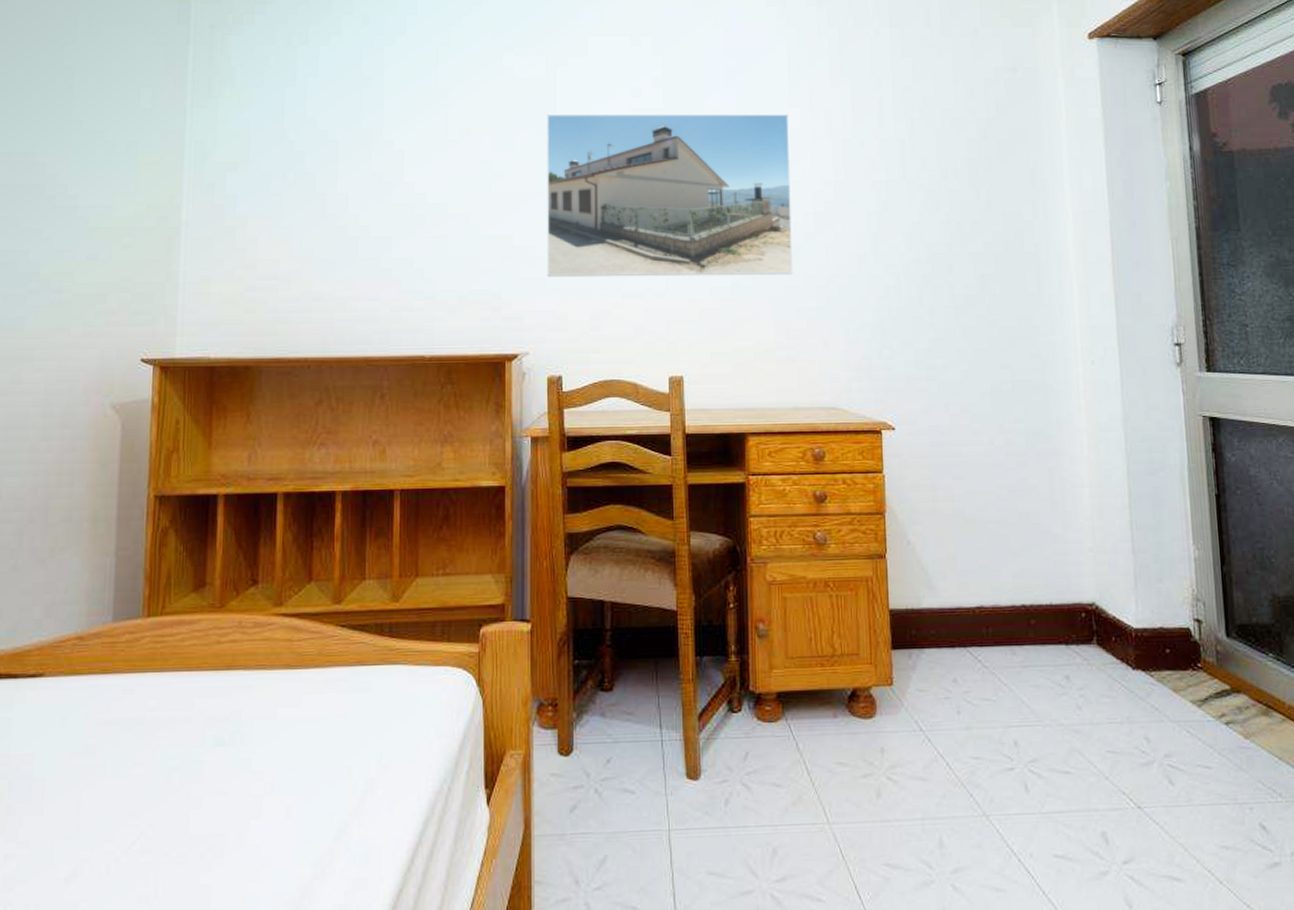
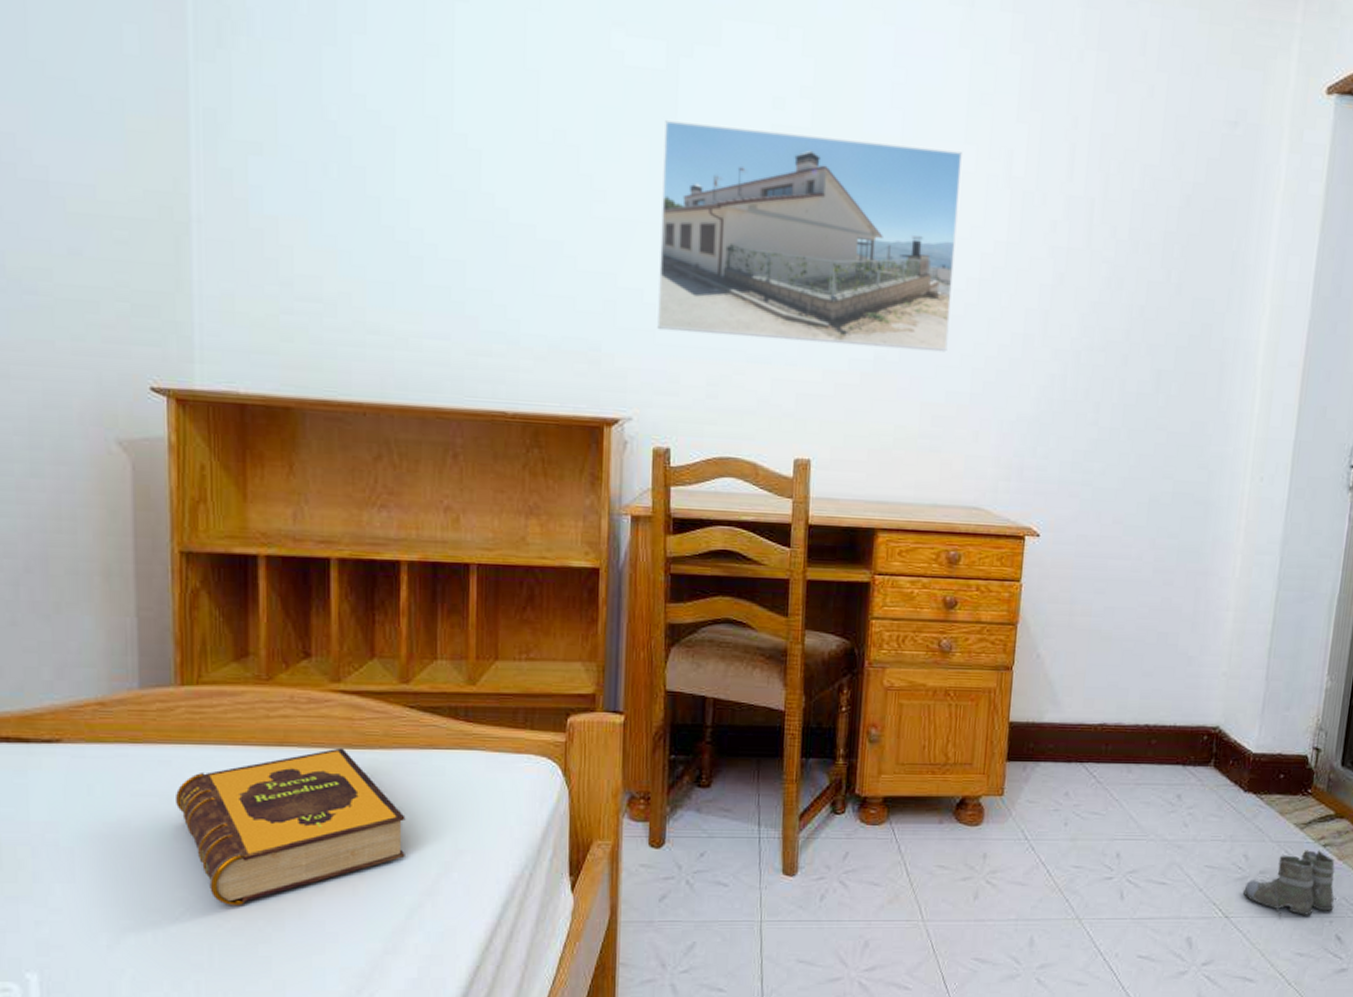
hardback book: none [134,668,336,832] -> present [174,747,406,905]
boots: none [1152,728,1252,808] -> present [1243,850,1337,919]

